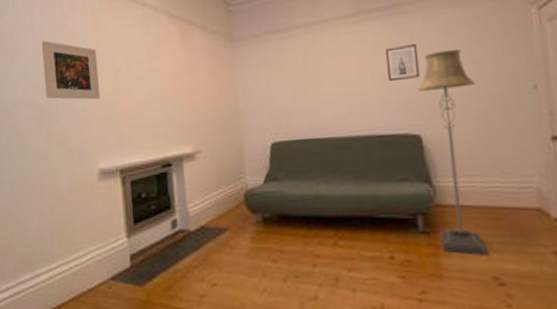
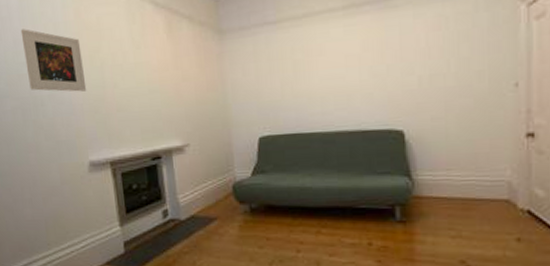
wall art: present [386,44,421,81] -> none [375,40,408,77]
floor lamp: present [418,48,487,256] -> none [404,45,460,242]

